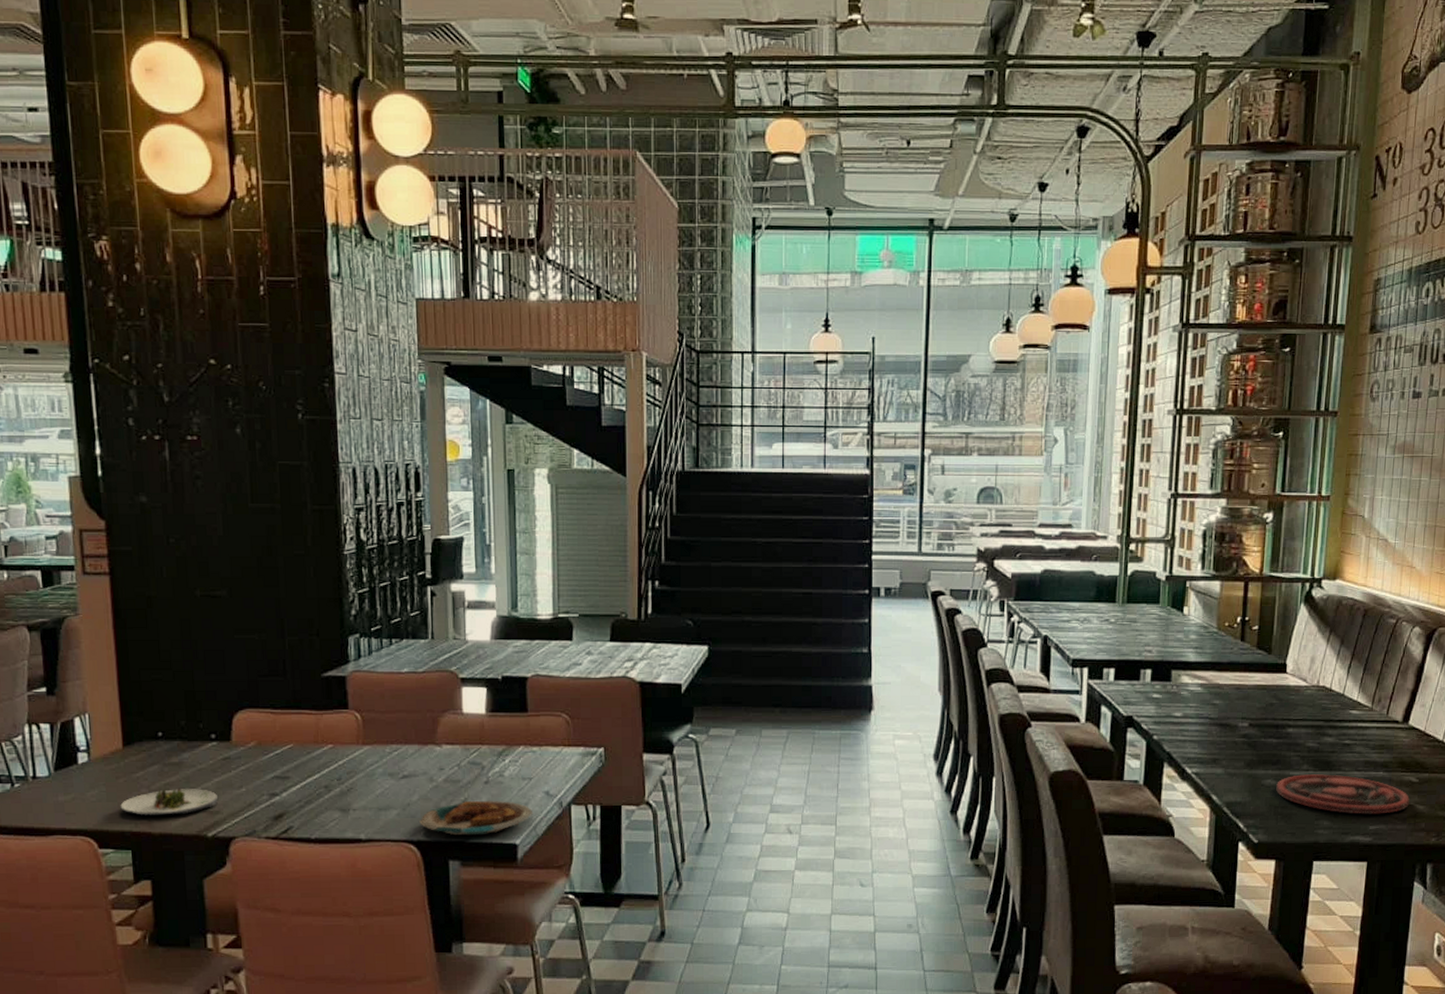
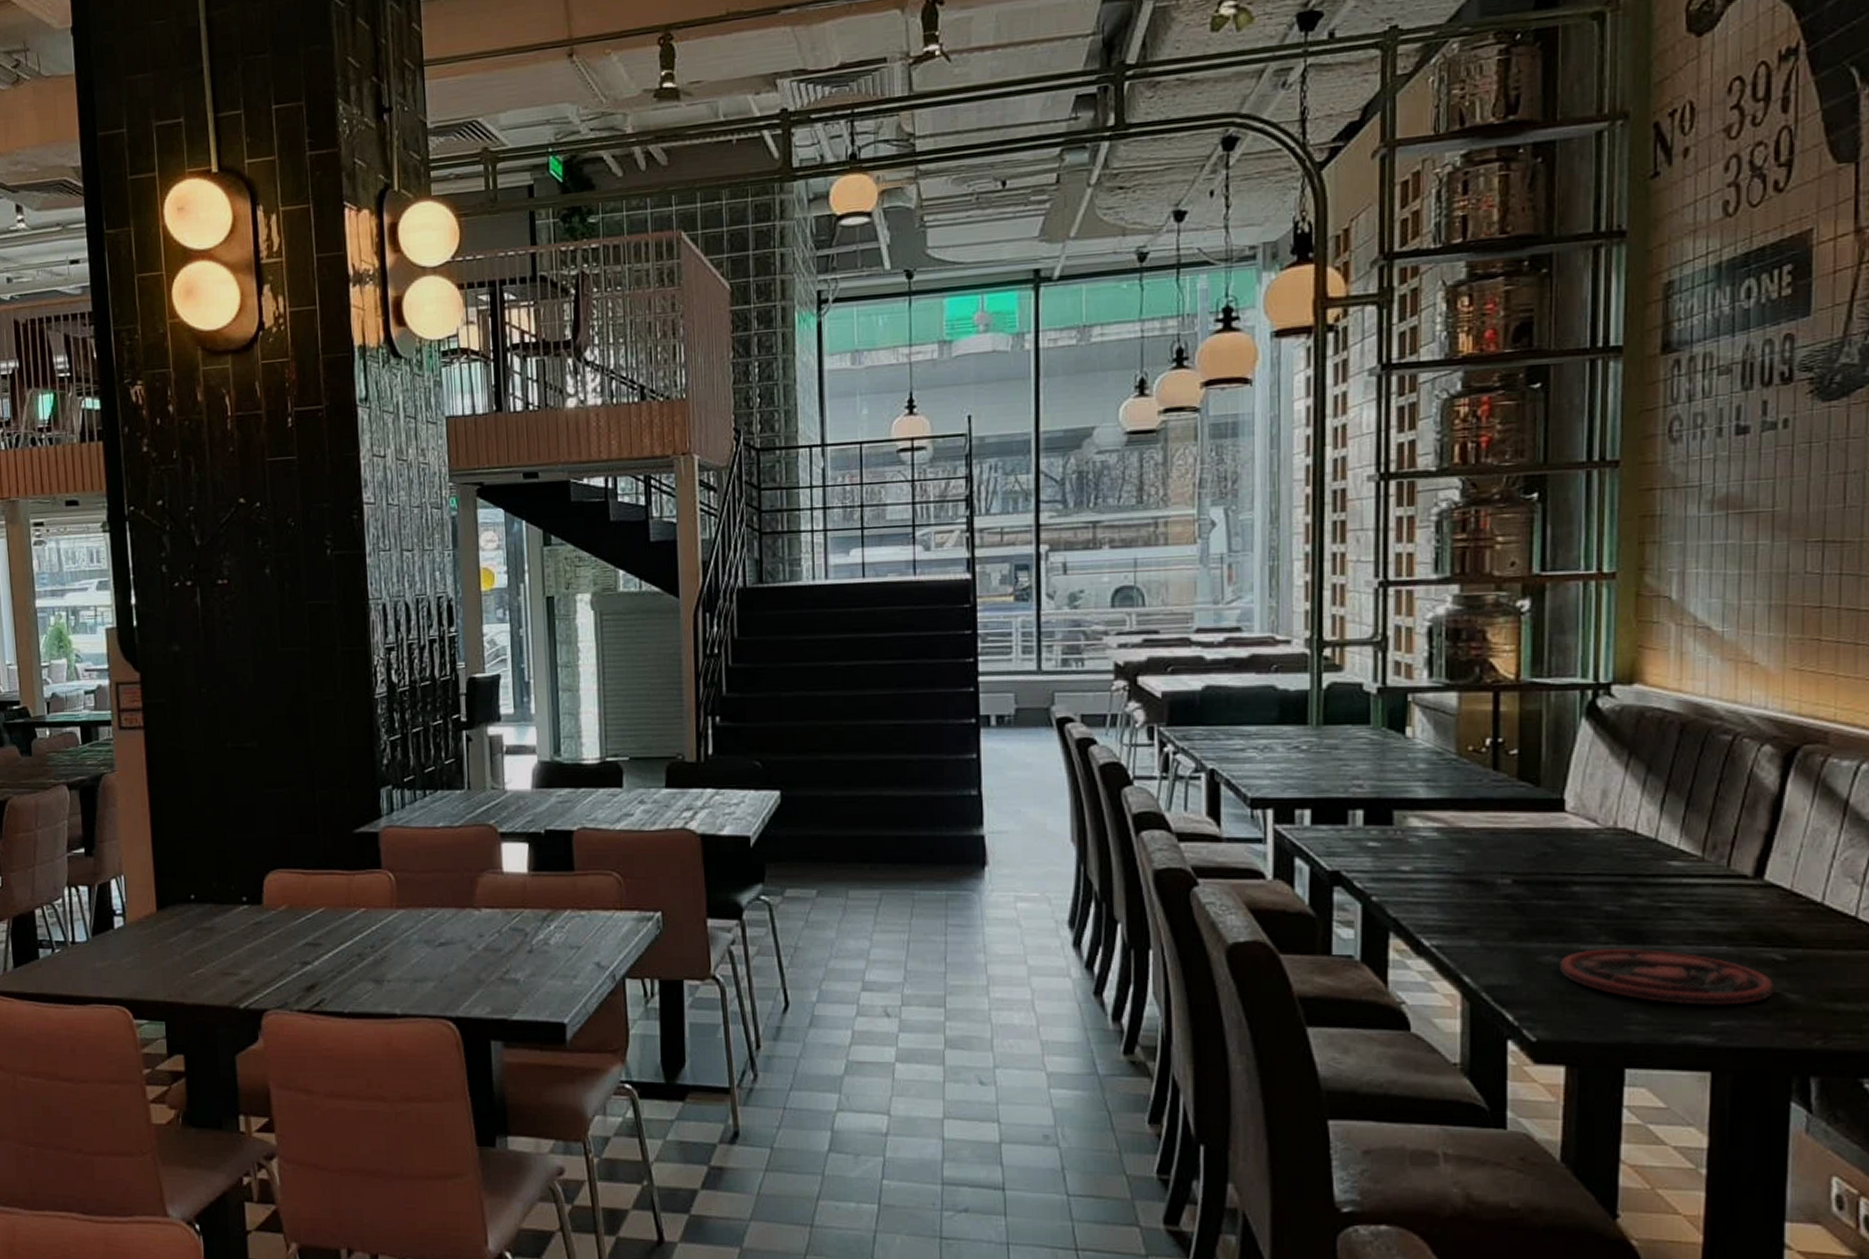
salad plate: present [120,788,218,816] -> none [154,955,249,984]
plate: present [419,800,534,836] -> none [458,972,583,1012]

